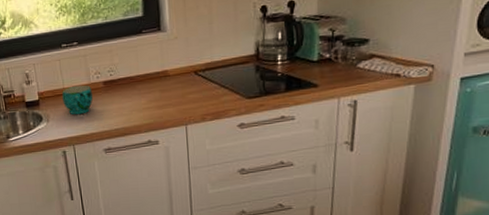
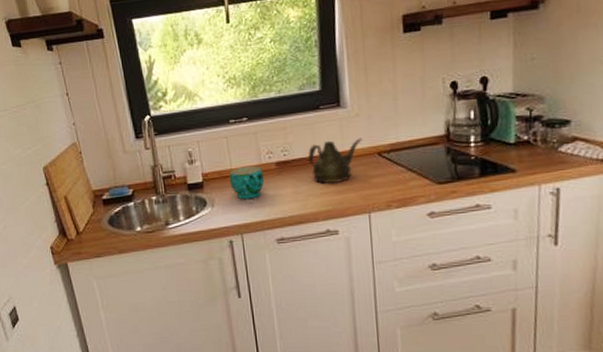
teapot: none [132,58,181,100] -> present [308,137,362,184]

